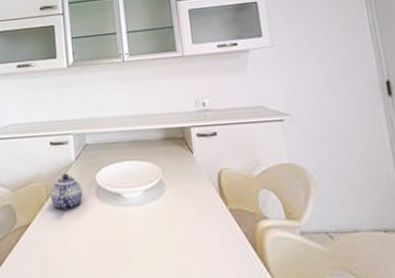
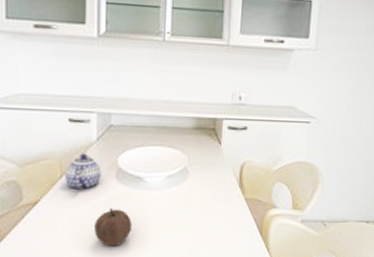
fruit: none [81,227,118,269] -> present [95,207,133,246]

